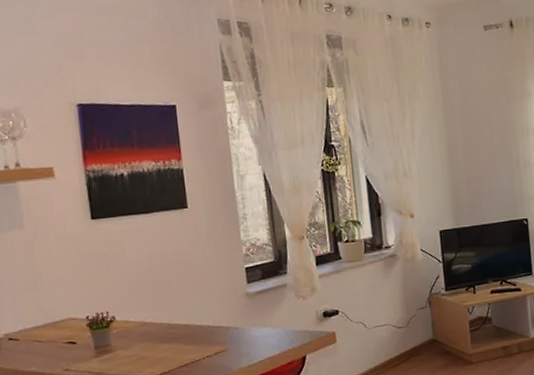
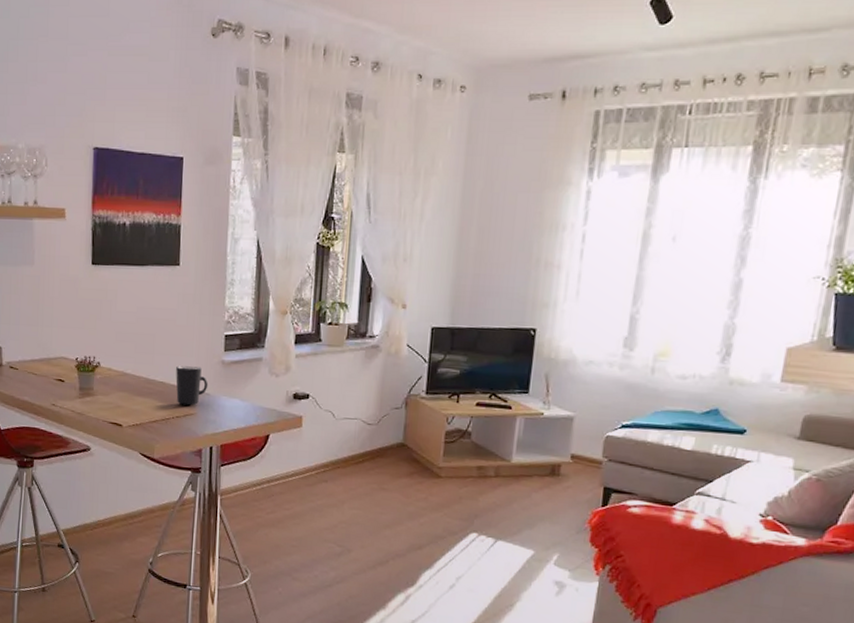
mug: none [199,303,236,344] -> present [175,366,209,406]

